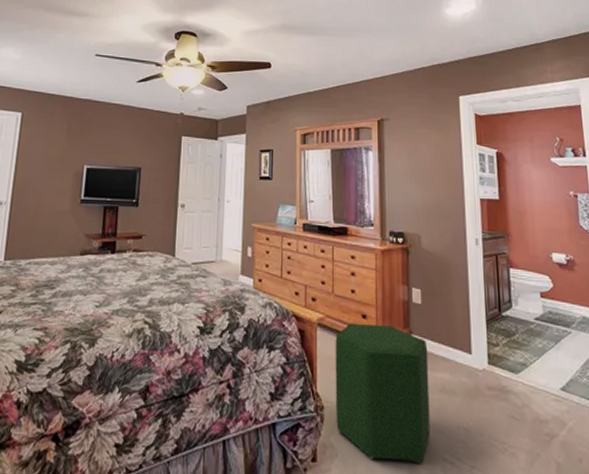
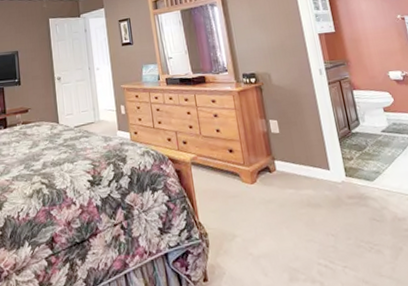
ottoman: present [335,323,431,464] -> none [208,155,304,273]

